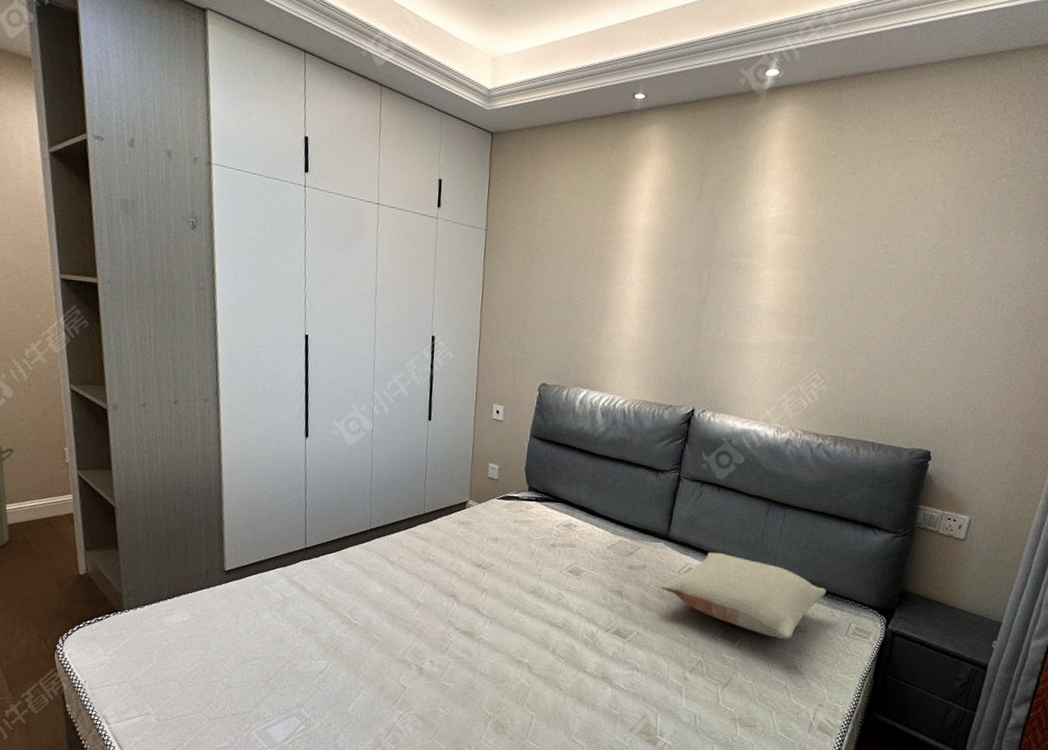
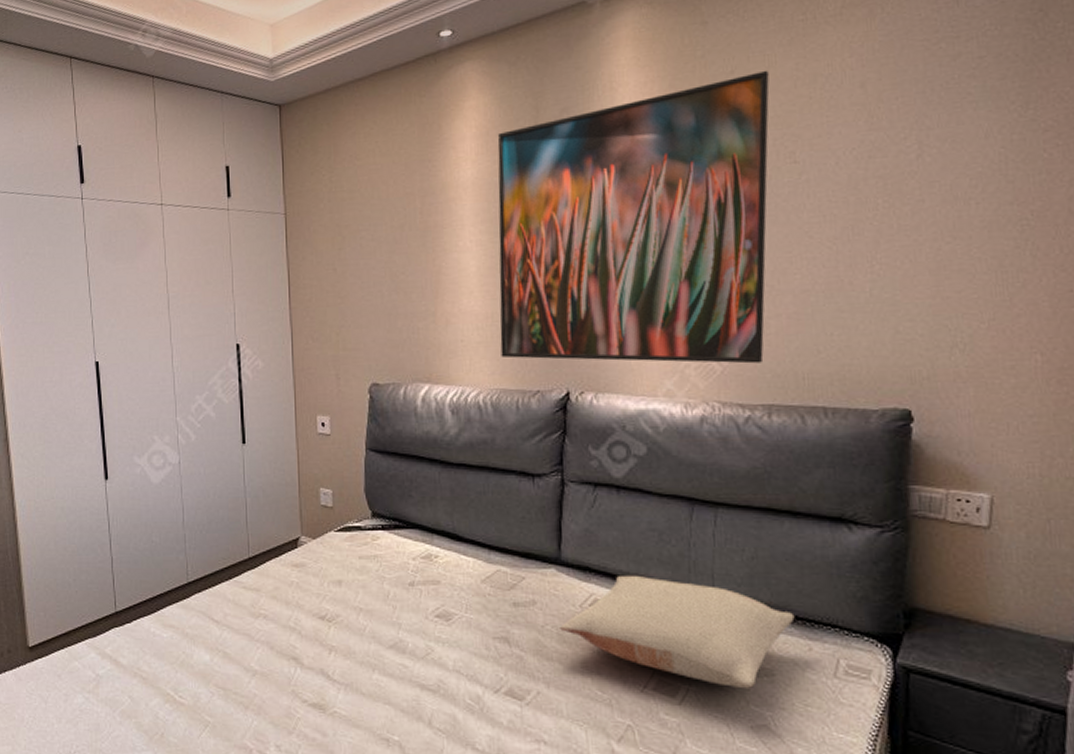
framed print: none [646,176,880,405] -> present [497,70,770,364]

